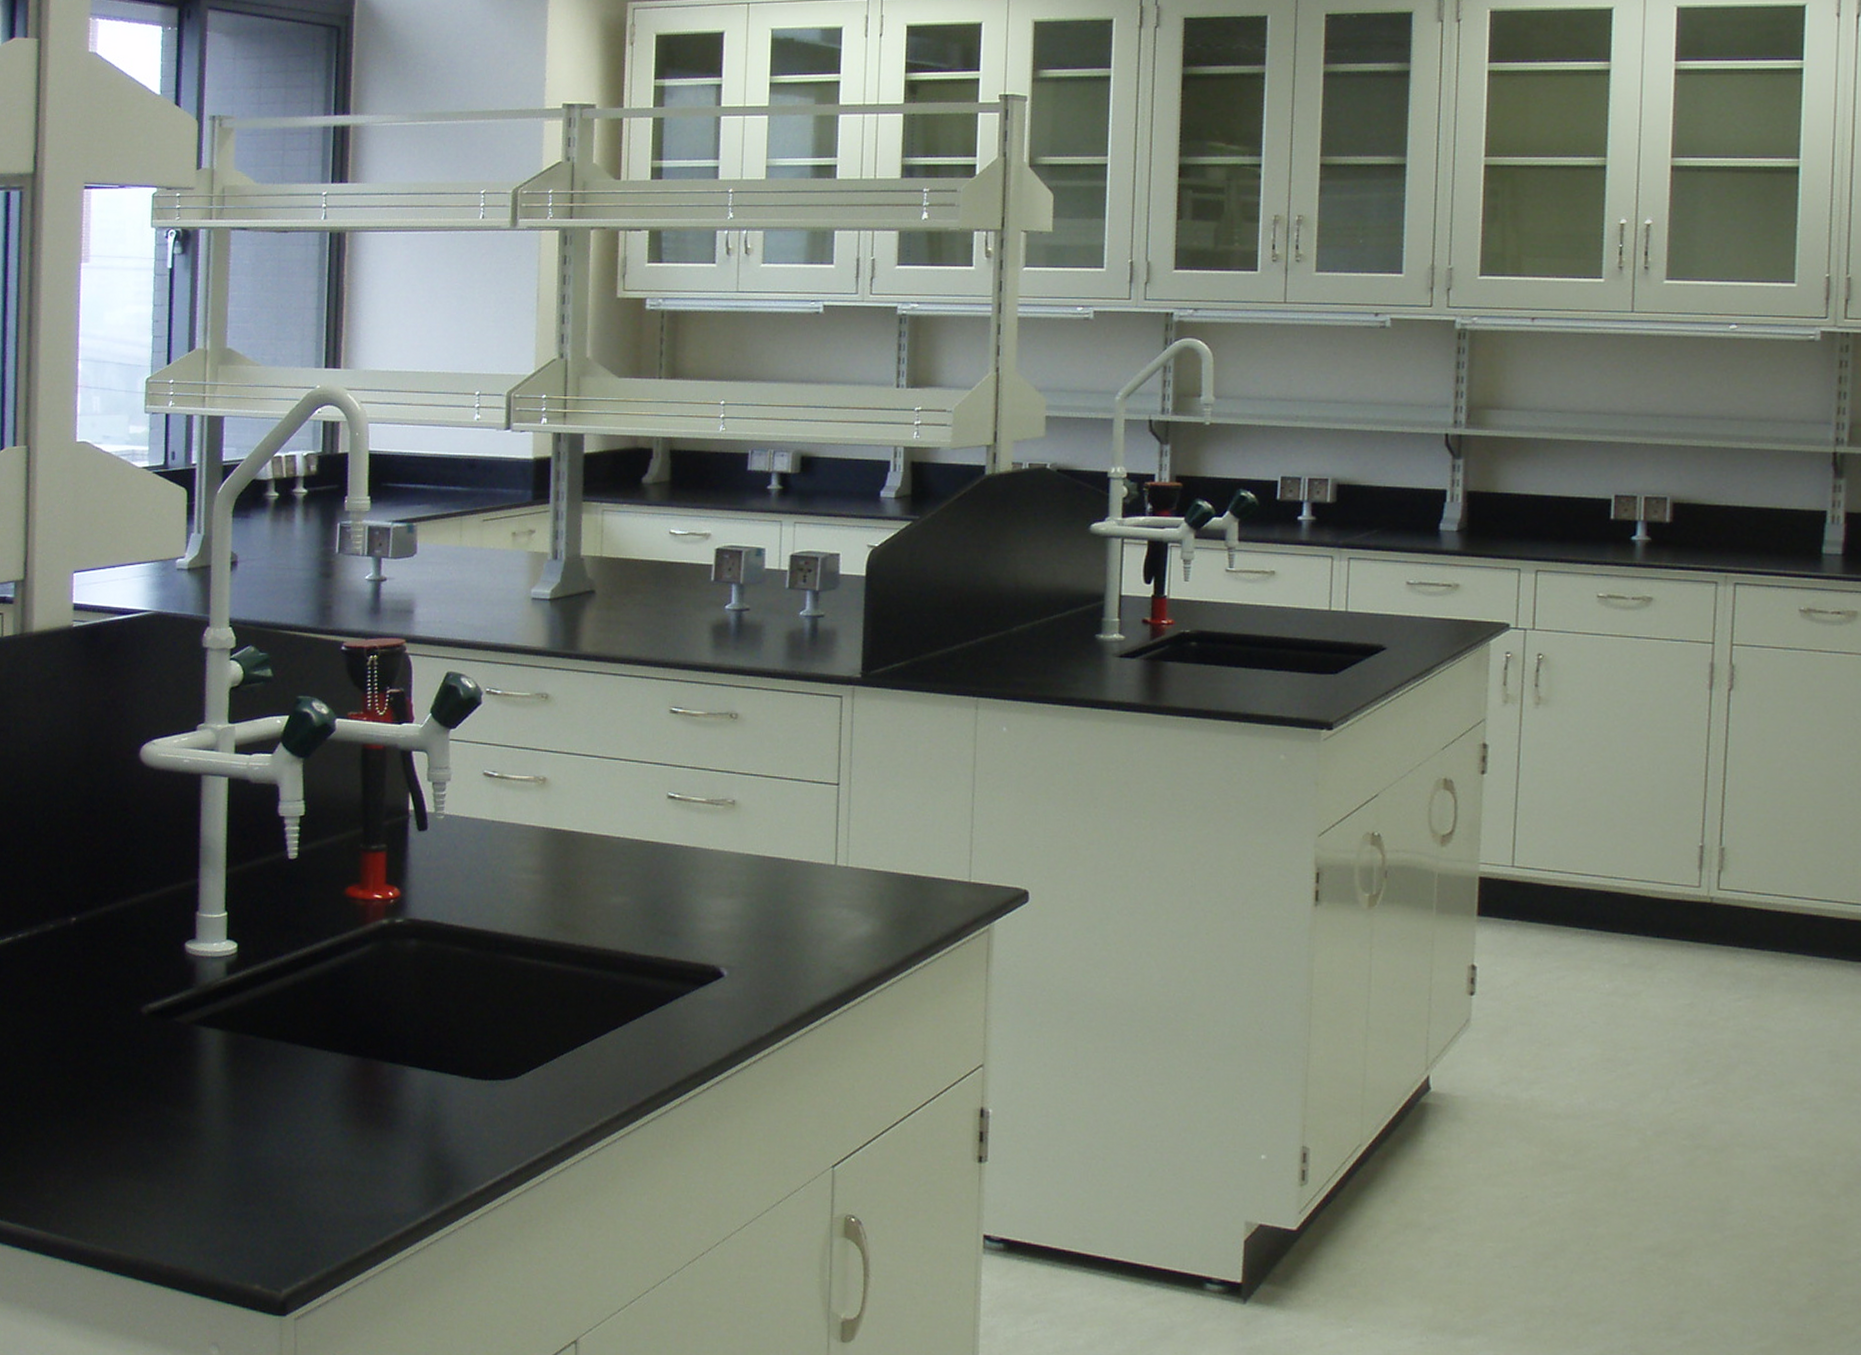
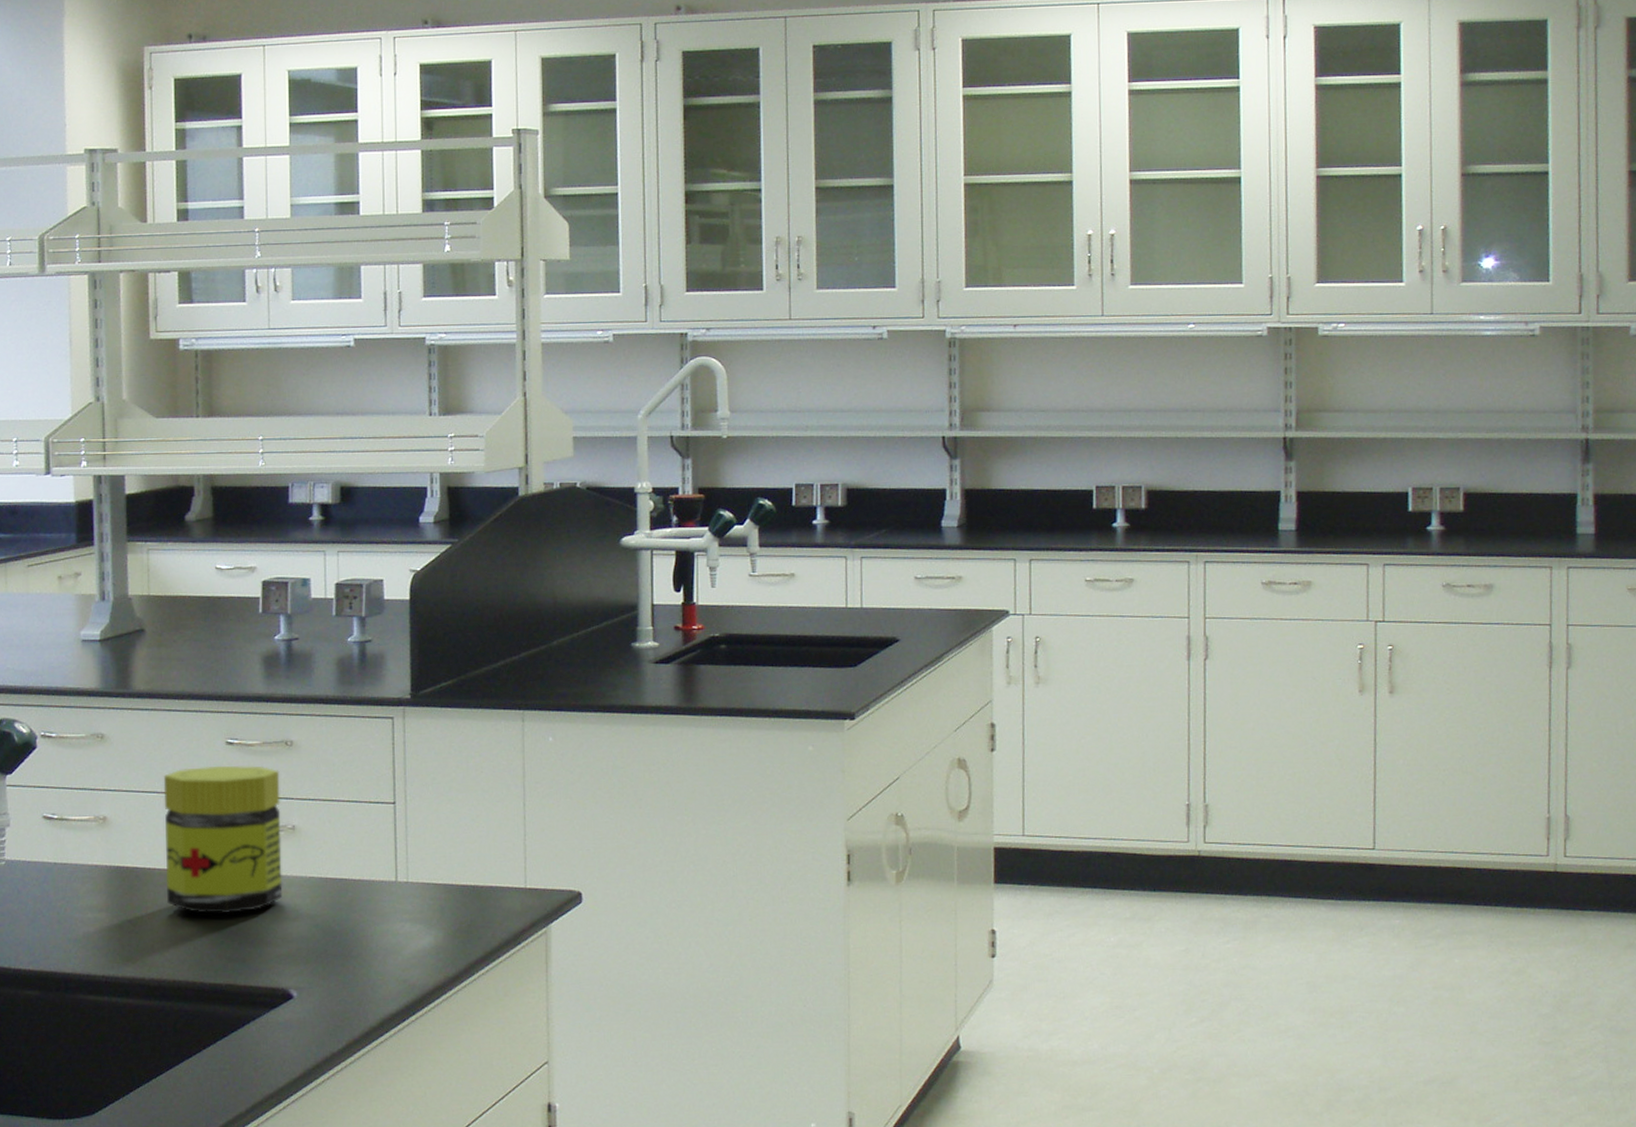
jar: none [602,733,723,886] -> present [163,765,283,914]

